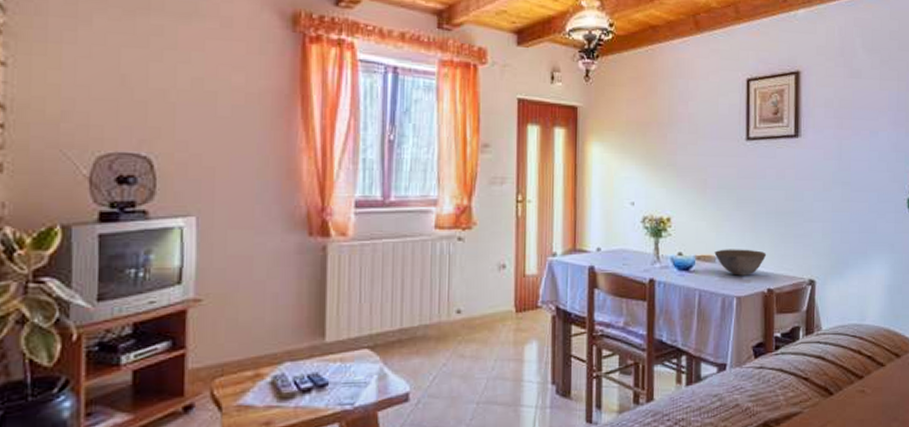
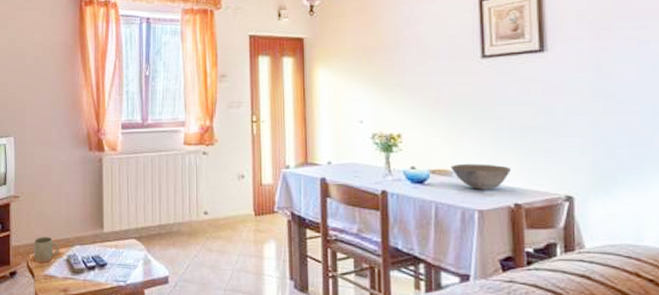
mug: none [222,352,261,390] -> present [34,236,59,263]

